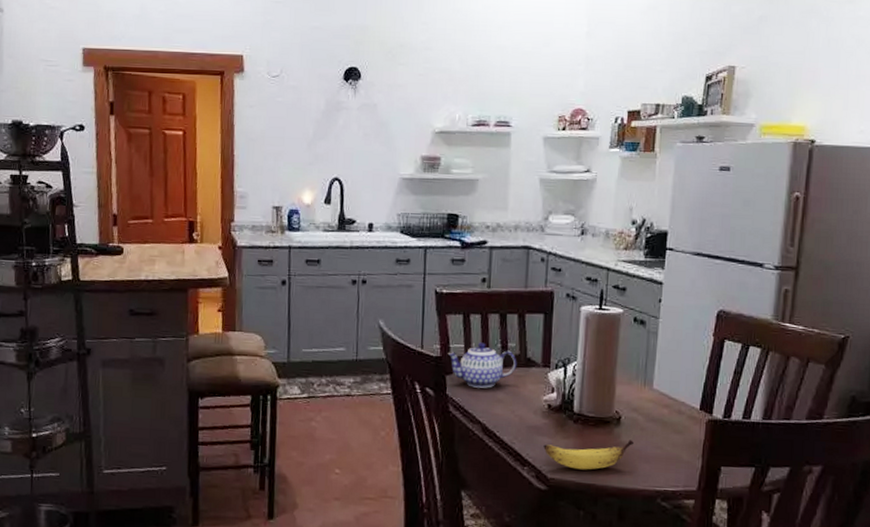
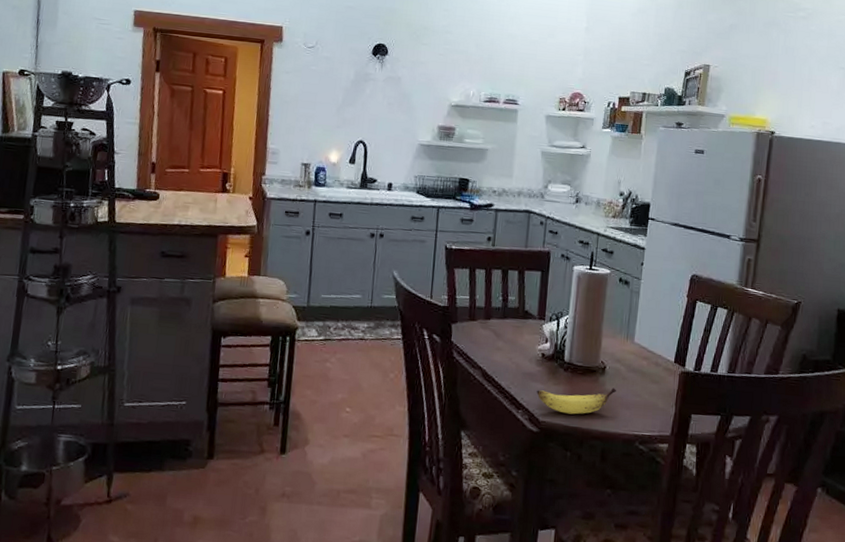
teapot: present [447,342,517,388] -> none [454,294,516,337]

